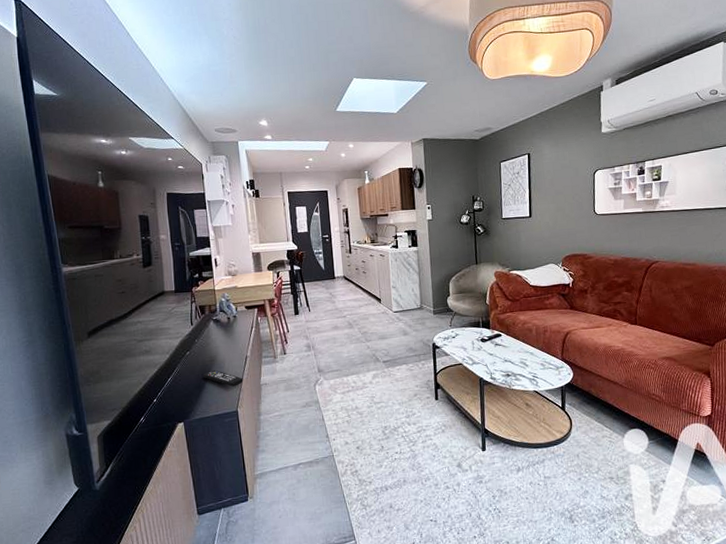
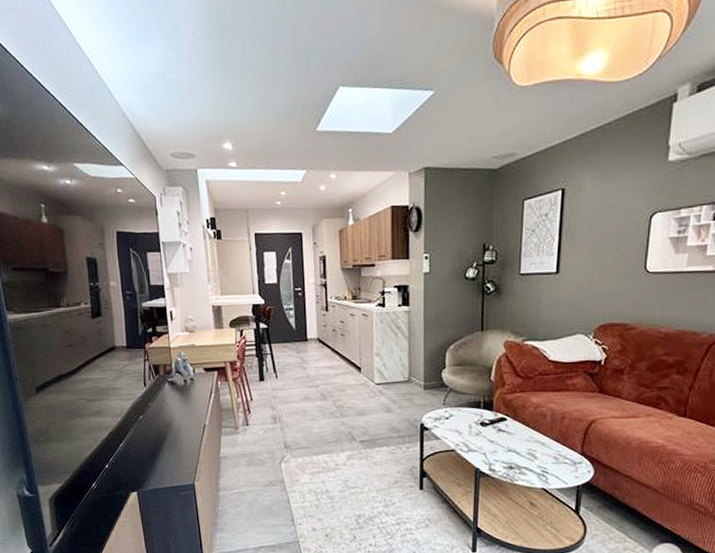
remote control: present [202,369,244,387] -> none [157,437,201,457]

